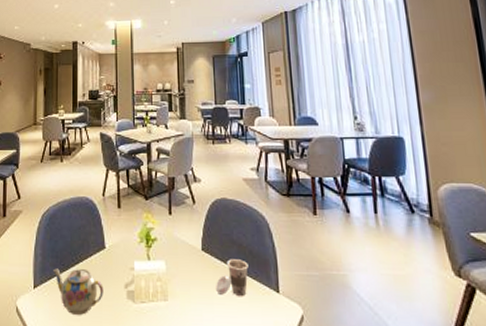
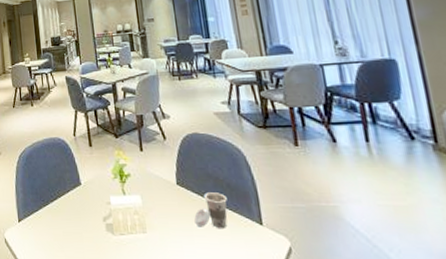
teapot: present [53,268,103,315] -> none [34,203,84,246]

